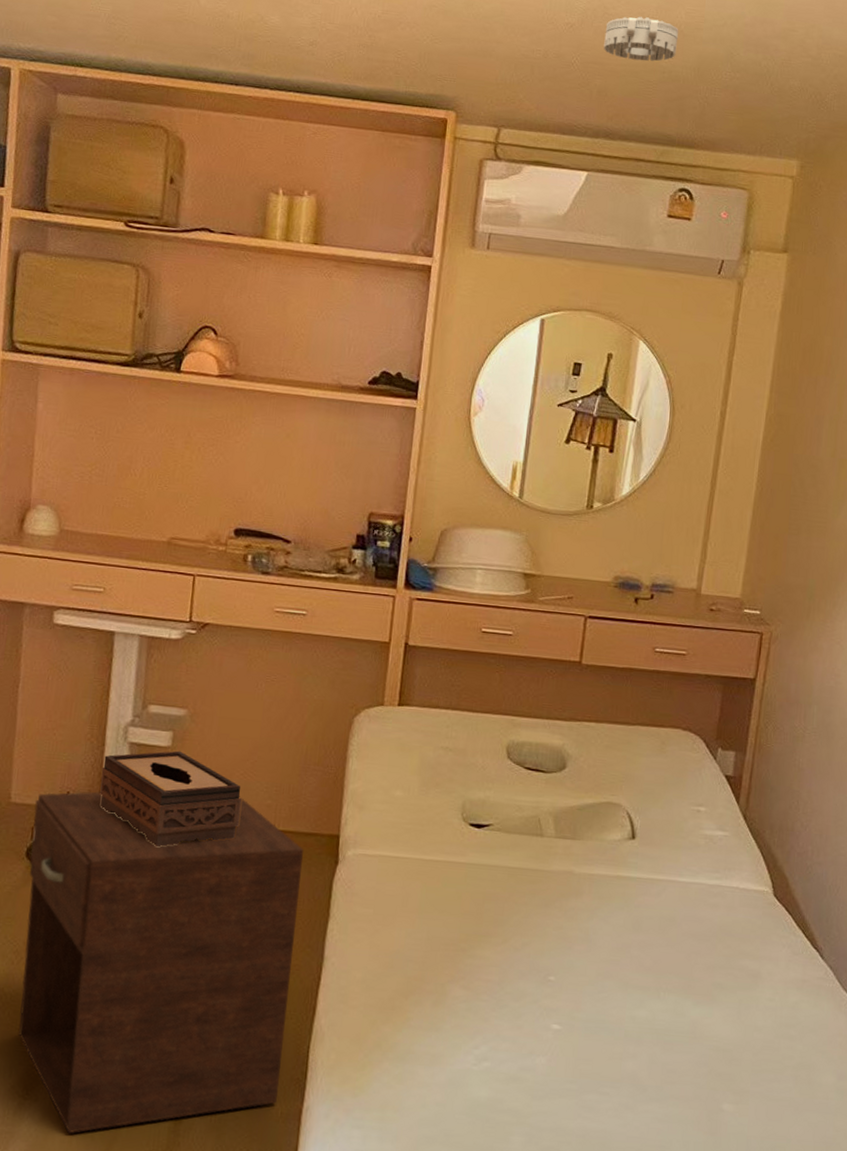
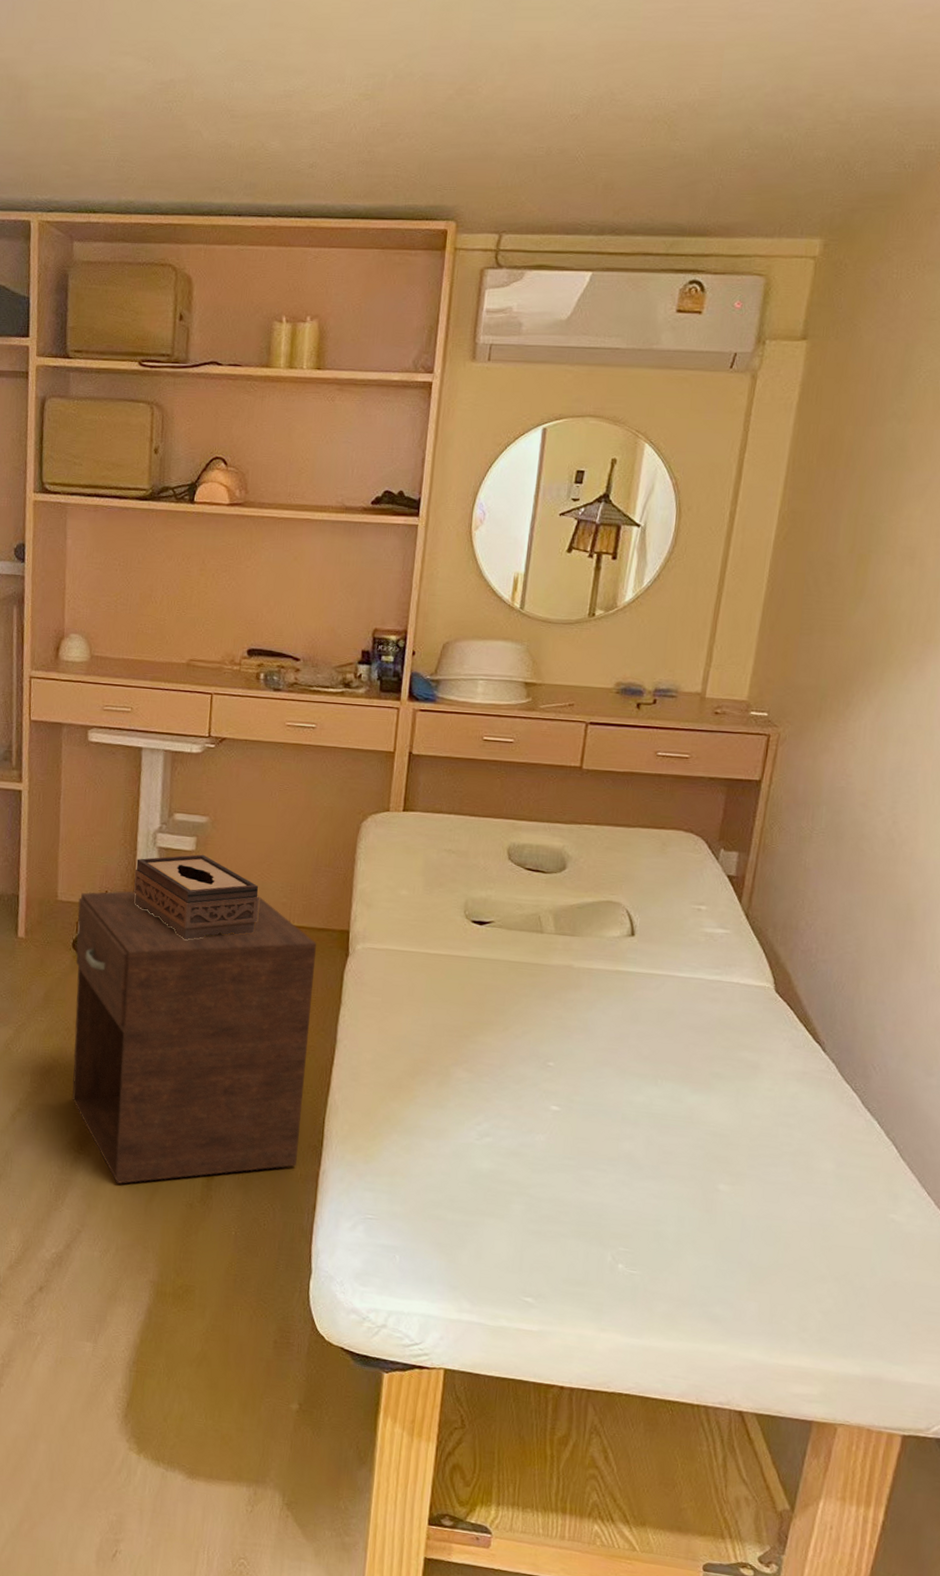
smoke detector: present [603,16,679,62] -> none [610,99,692,147]

